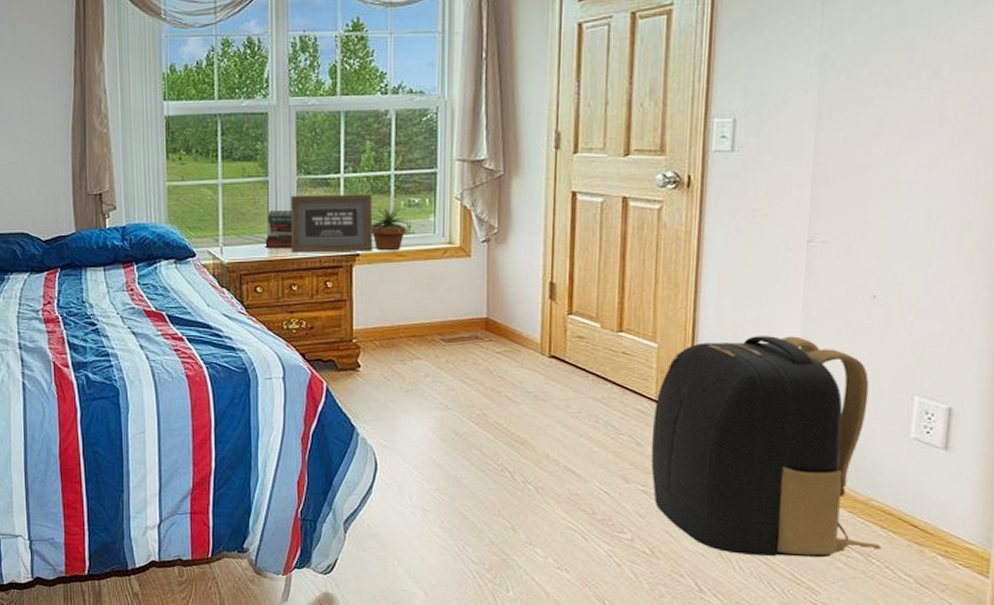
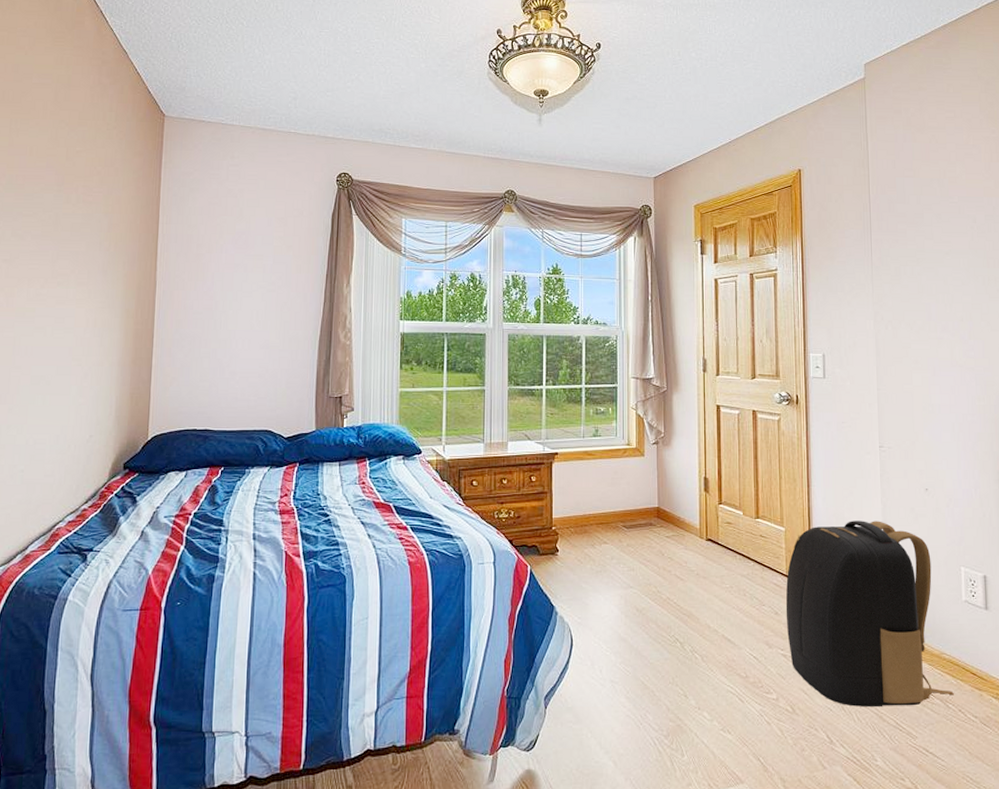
books: present [265,211,292,249] -> none [481,415,504,448]
picture frame: present [291,194,373,253] -> none [502,402,569,452]
potted plant: present [372,206,409,251] -> none [567,414,597,451]

